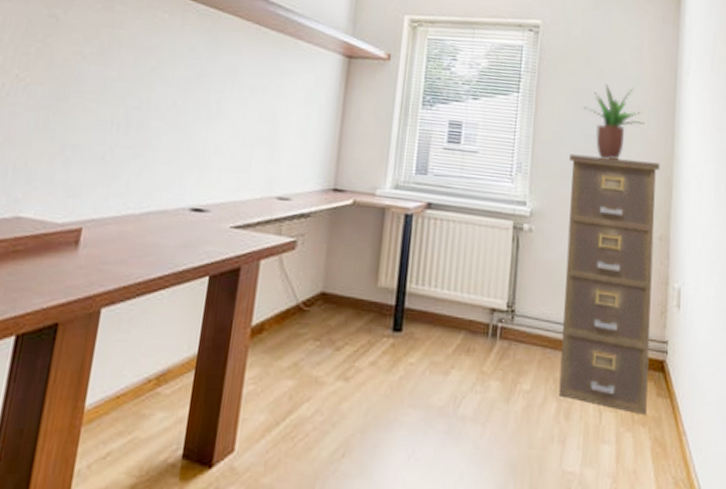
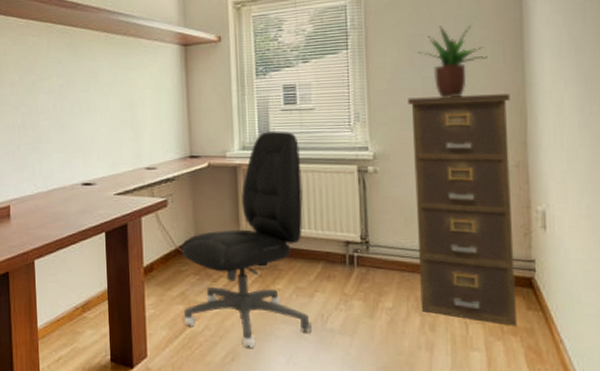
office chair: none [291,170,457,439] -> present [181,131,312,348]

